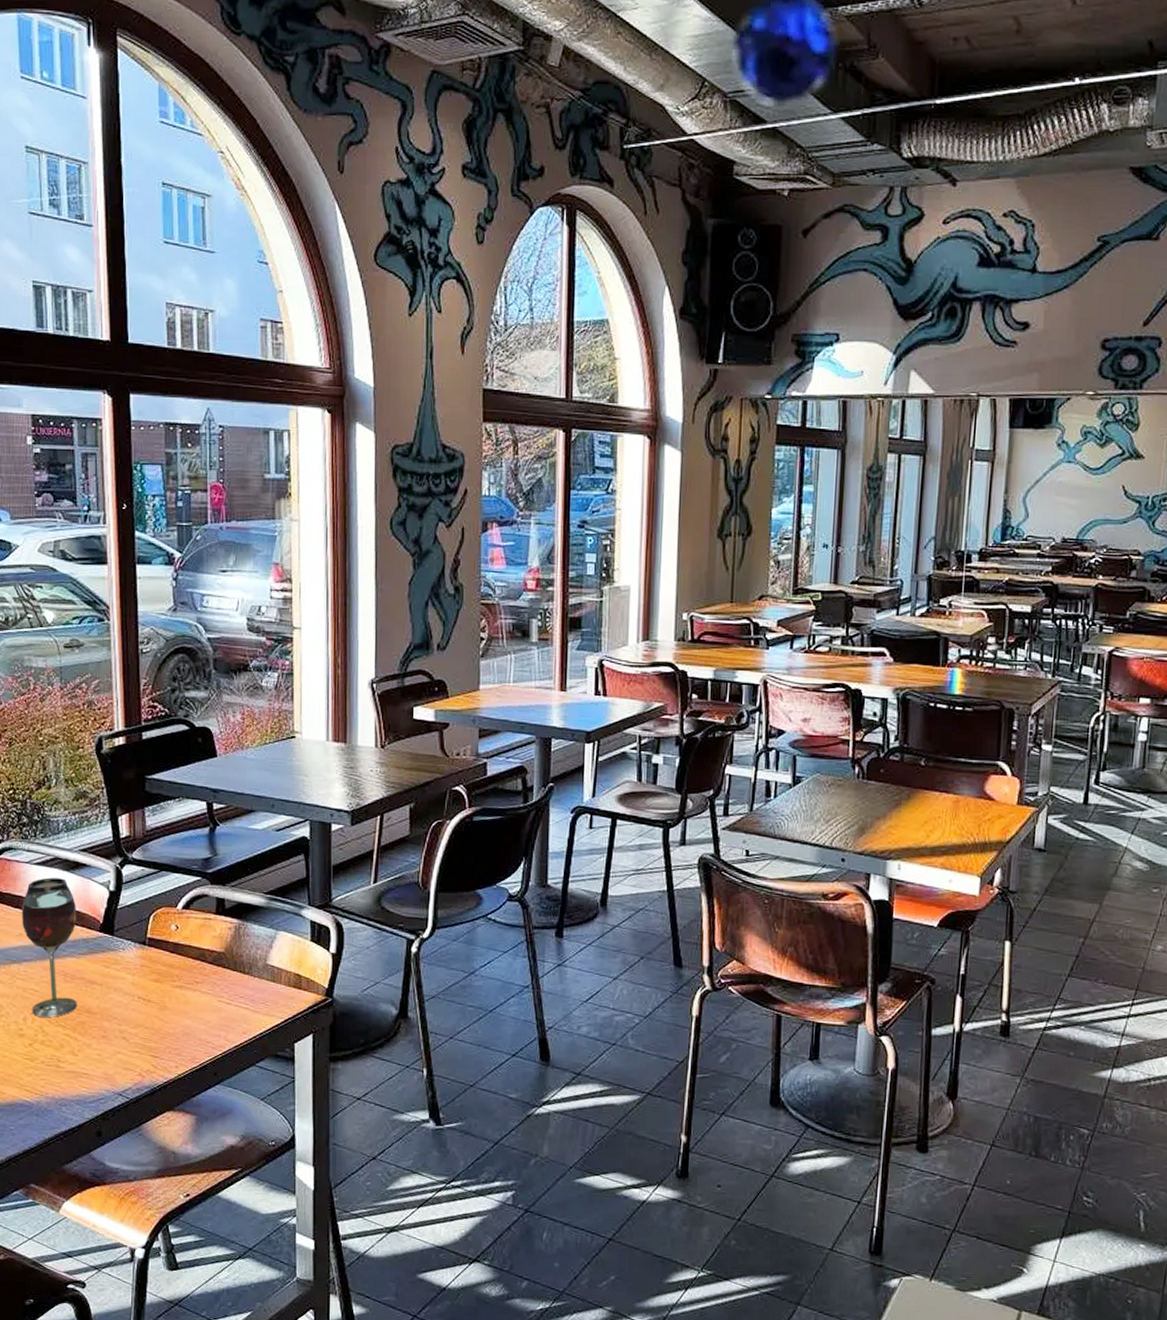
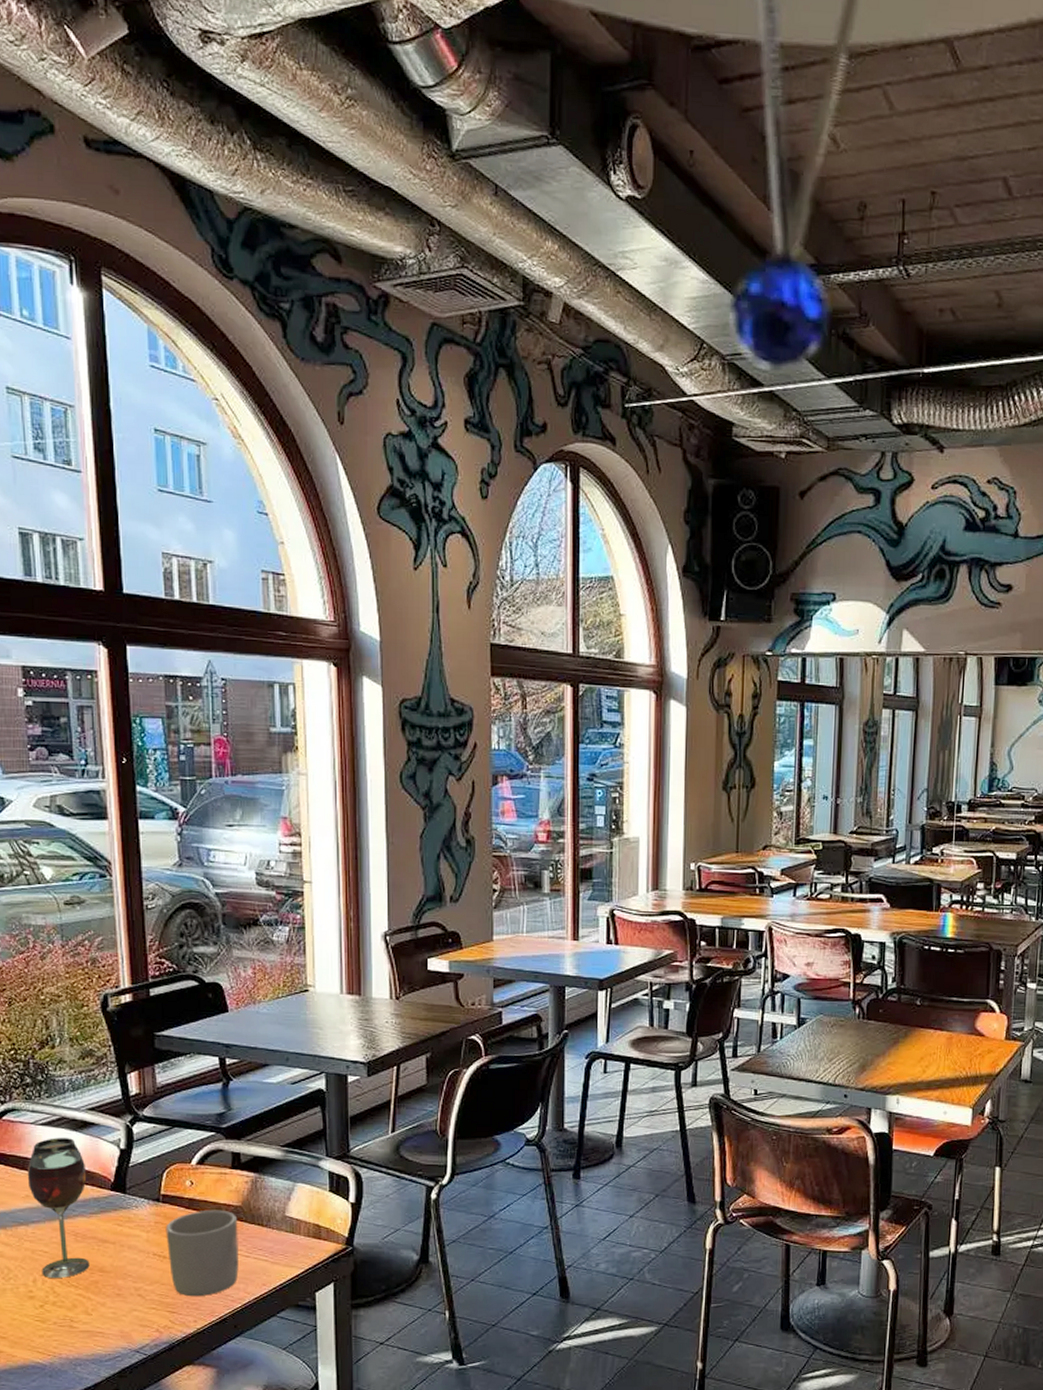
mug: none [151,955,221,1042] -> present [165,1209,239,1297]

